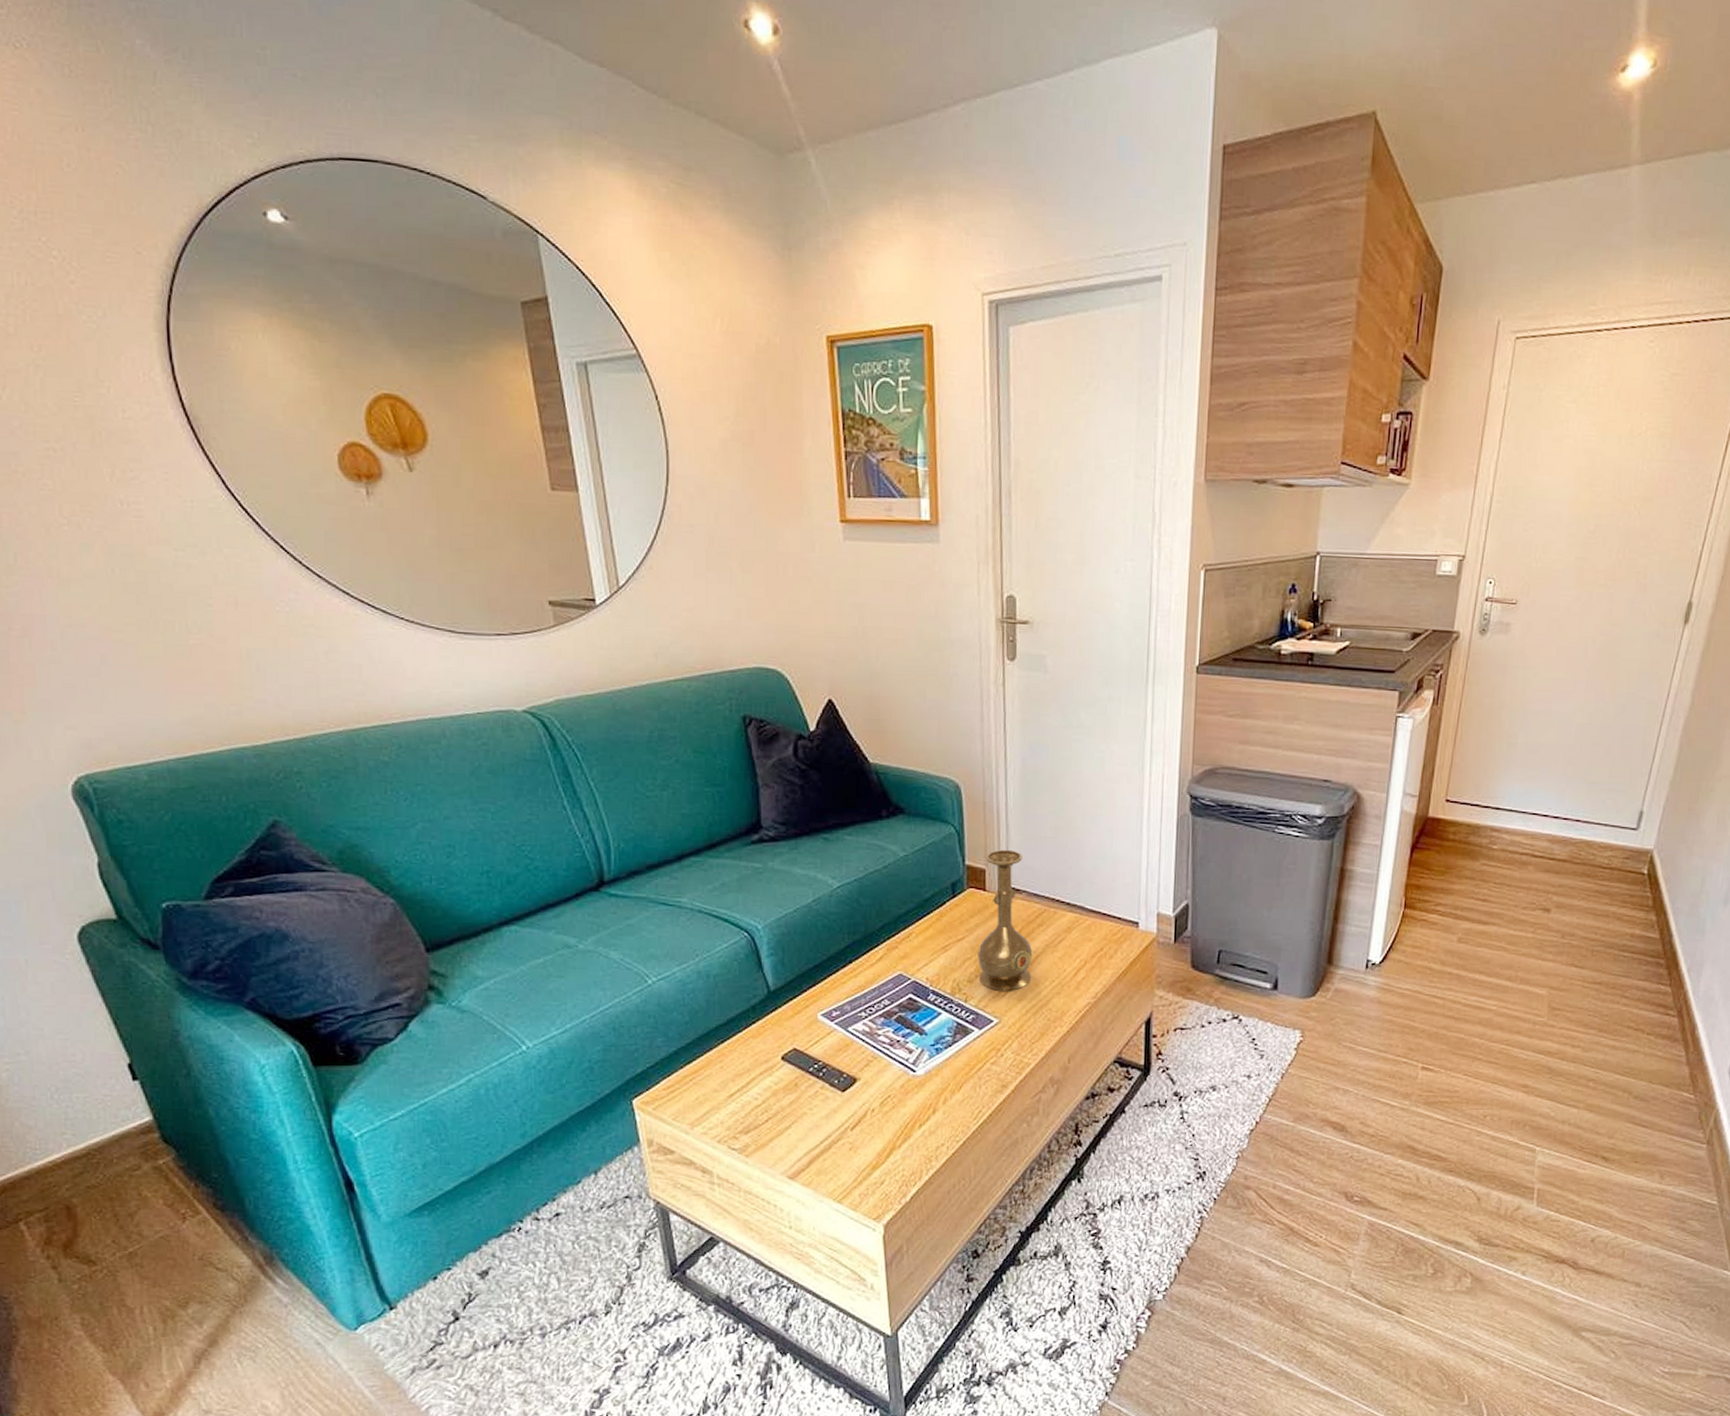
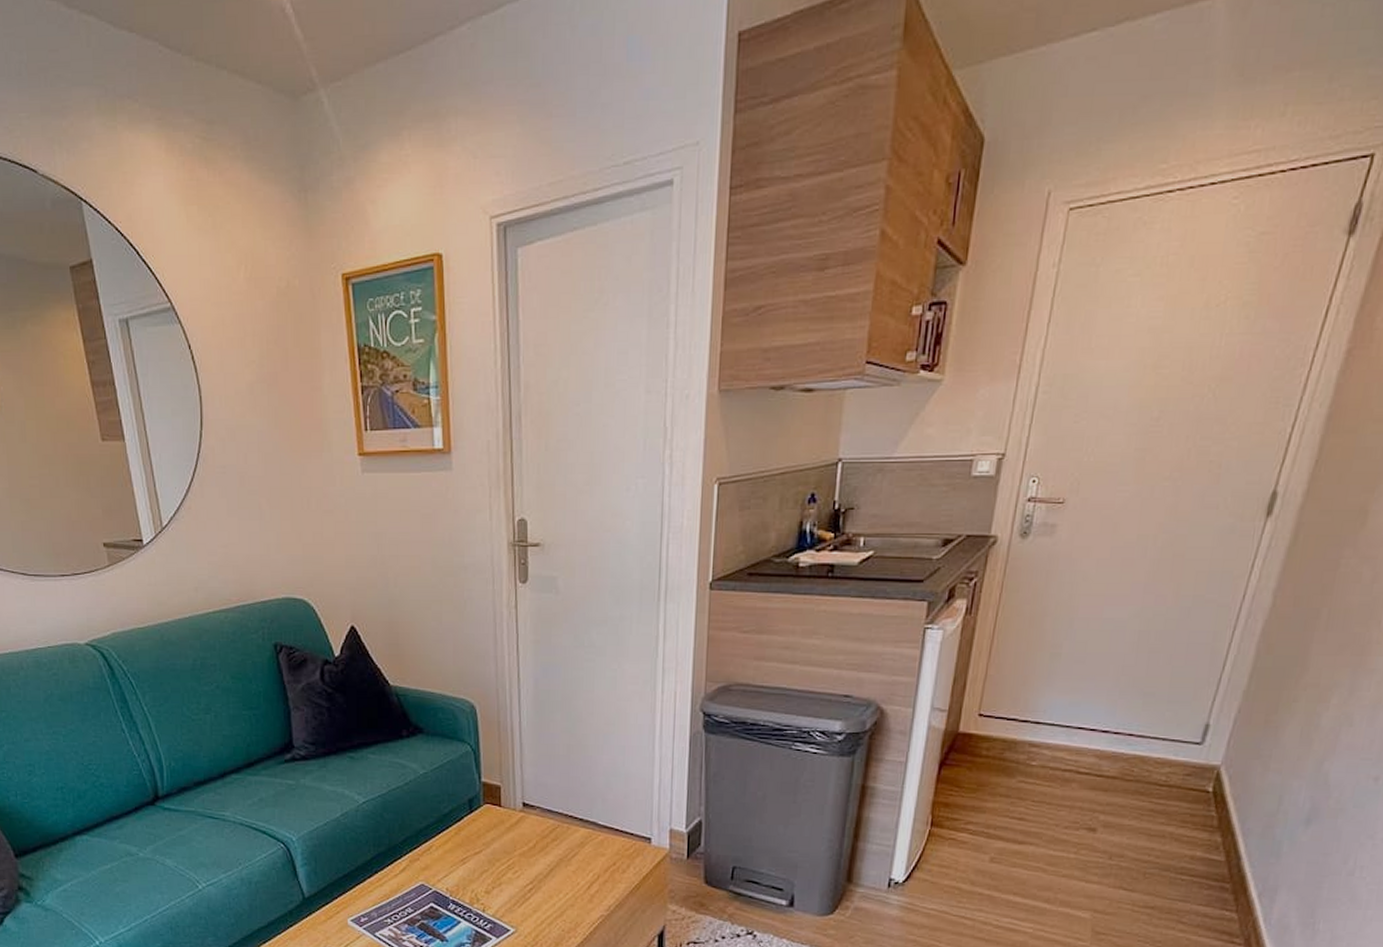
vase: present [977,849,1033,991] -> none [494,767,547,902]

